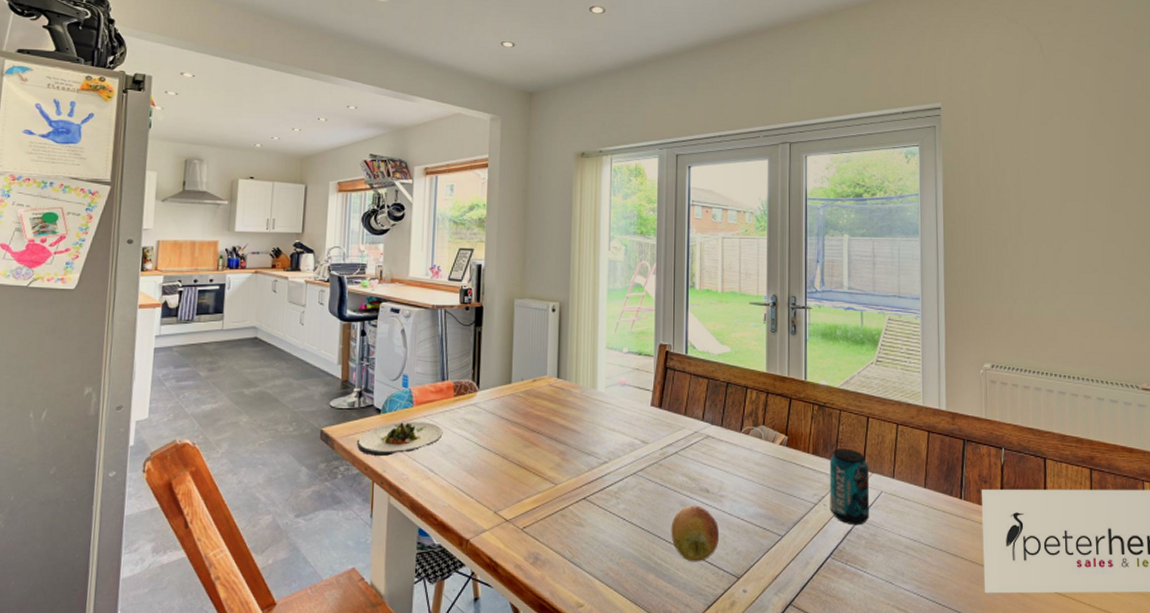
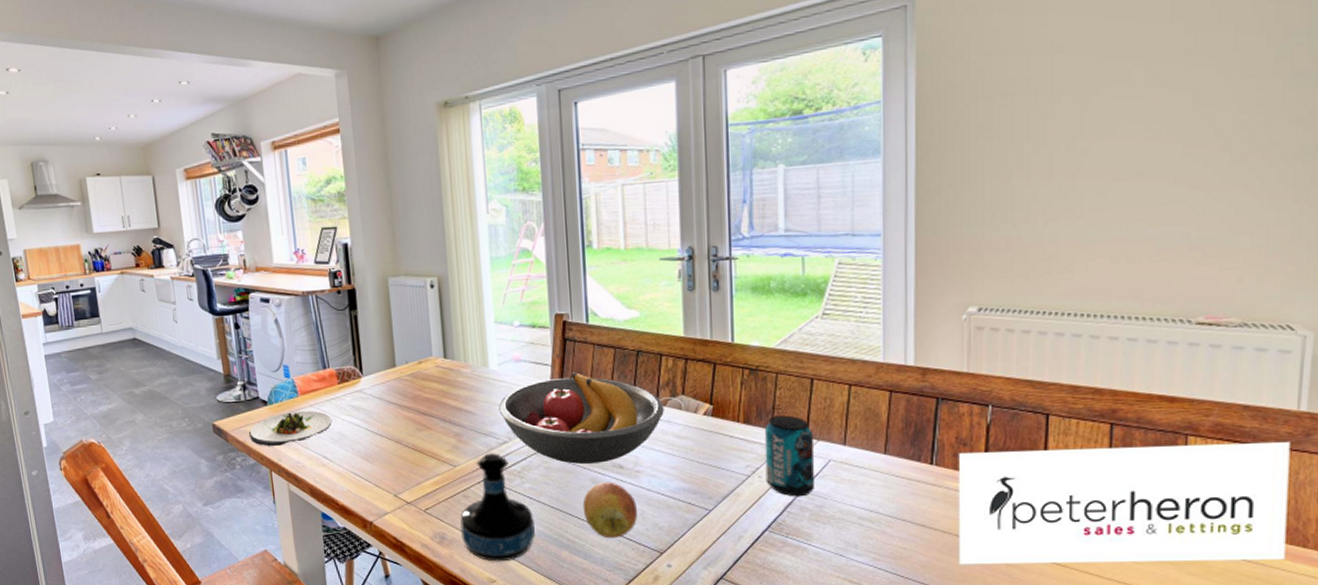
tequila bottle: none [555,473,625,585] -> present [460,453,535,562]
fruit bowl: none [602,397,747,486] -> present [499,371,664,464]

